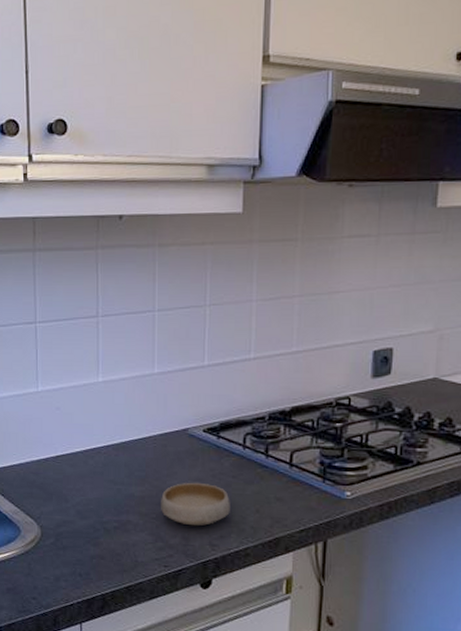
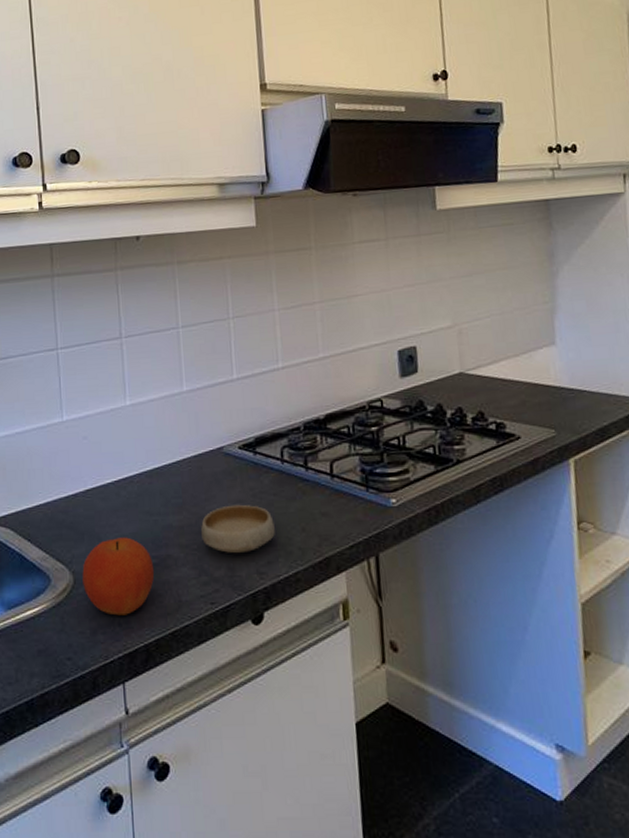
fruit: none [49,501,115,568] -> present [82,537,155,616]

